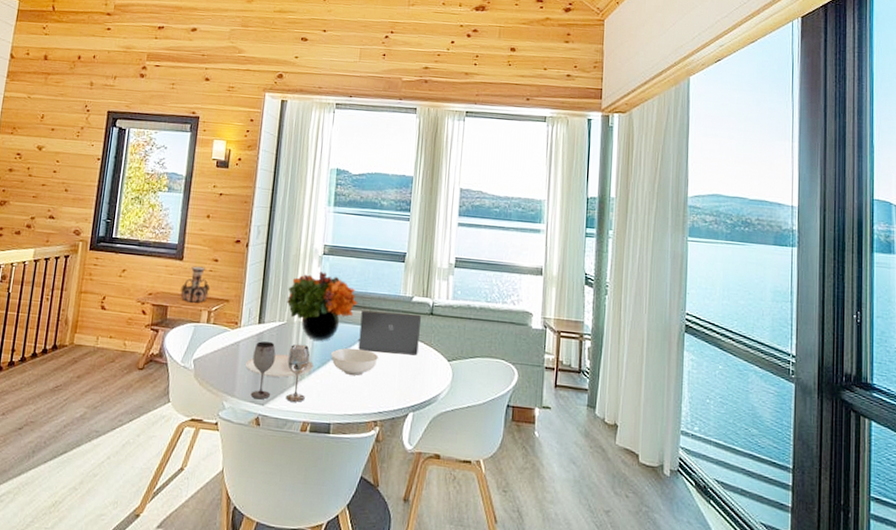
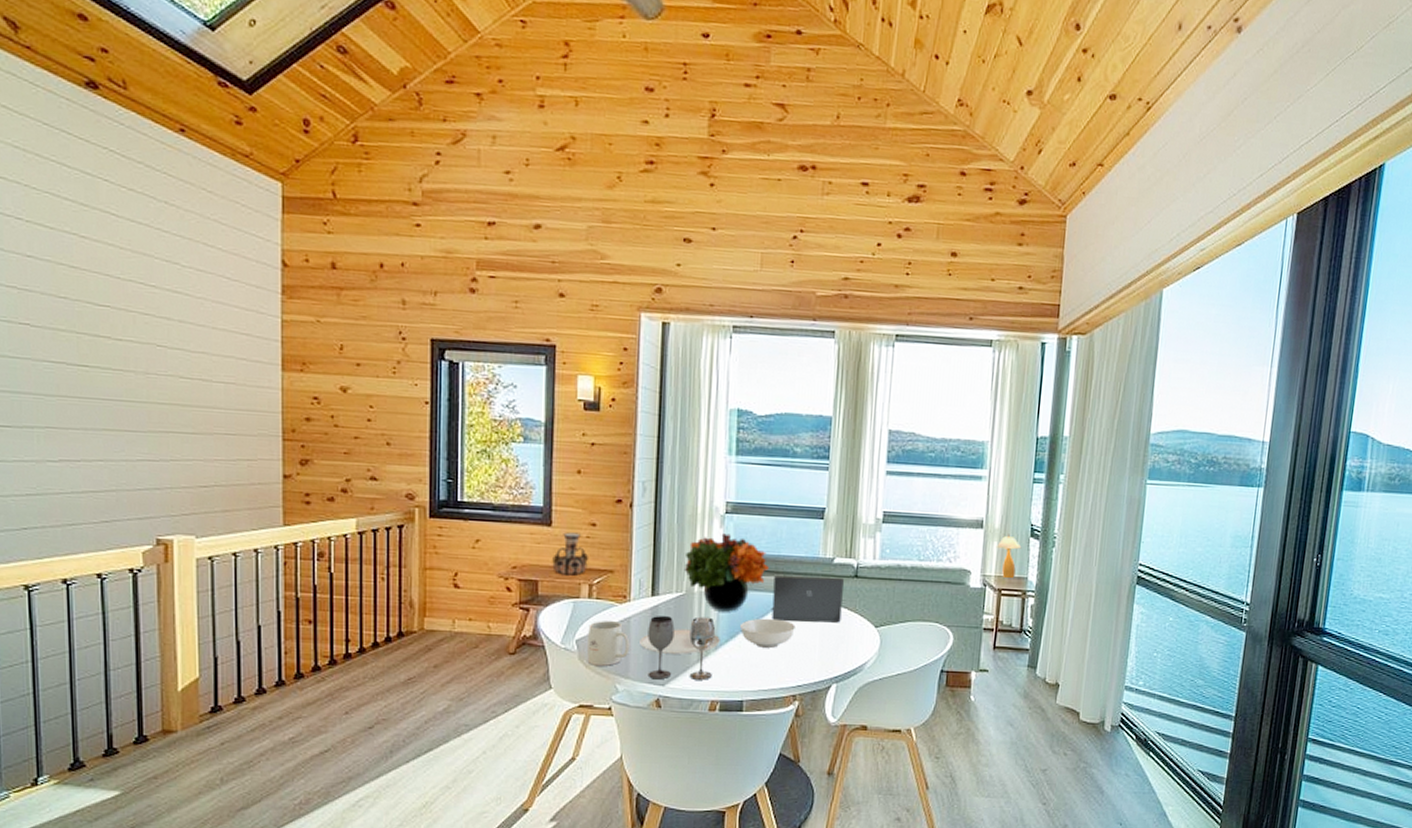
mug: none [201,343,238,385] -> present [587,621,630,666]
table lamp: none [554,281,578,321] -> present [996,533,1022,578]

